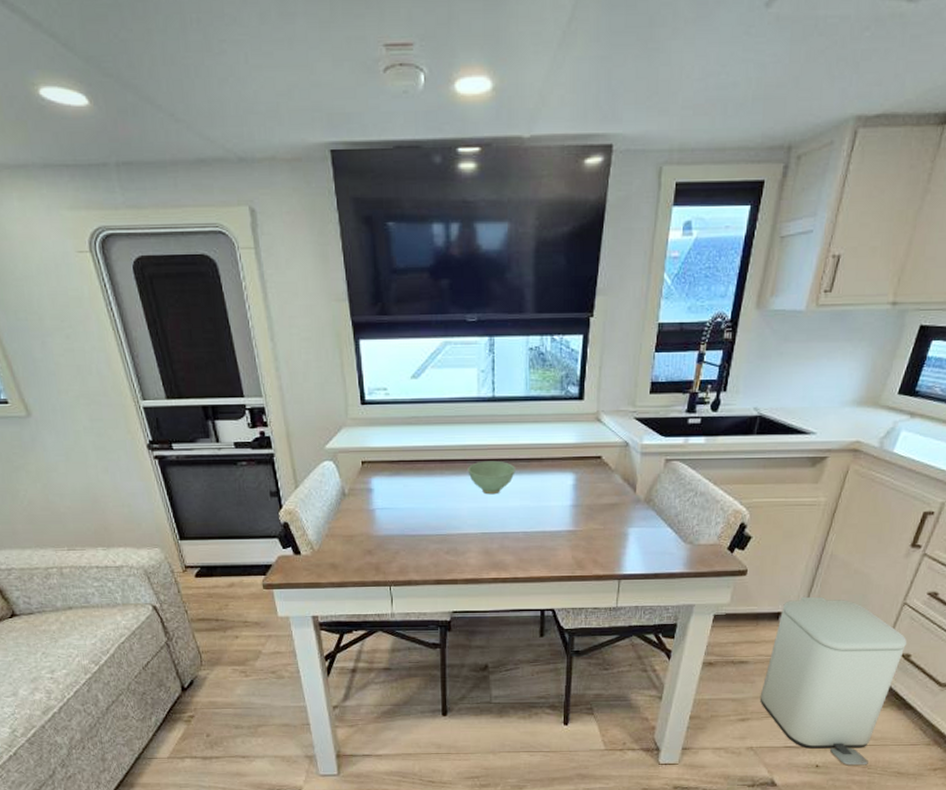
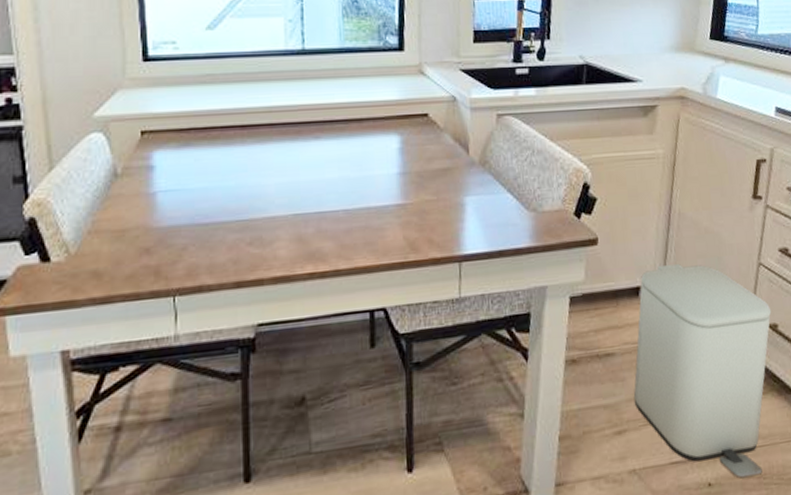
bowl: present [468,460,515,495] -> none [274,123,332,166]

